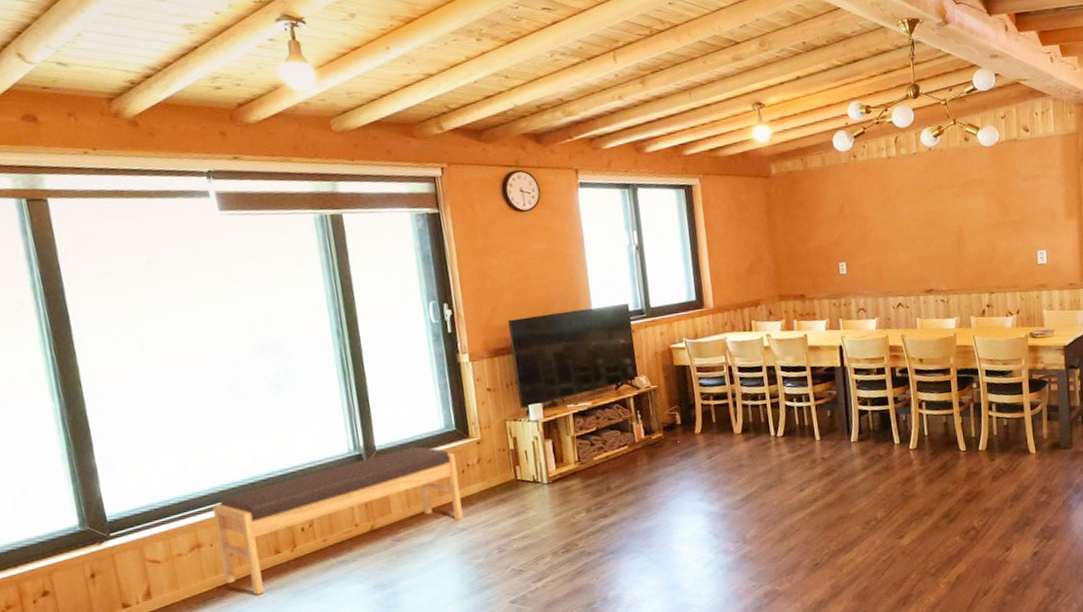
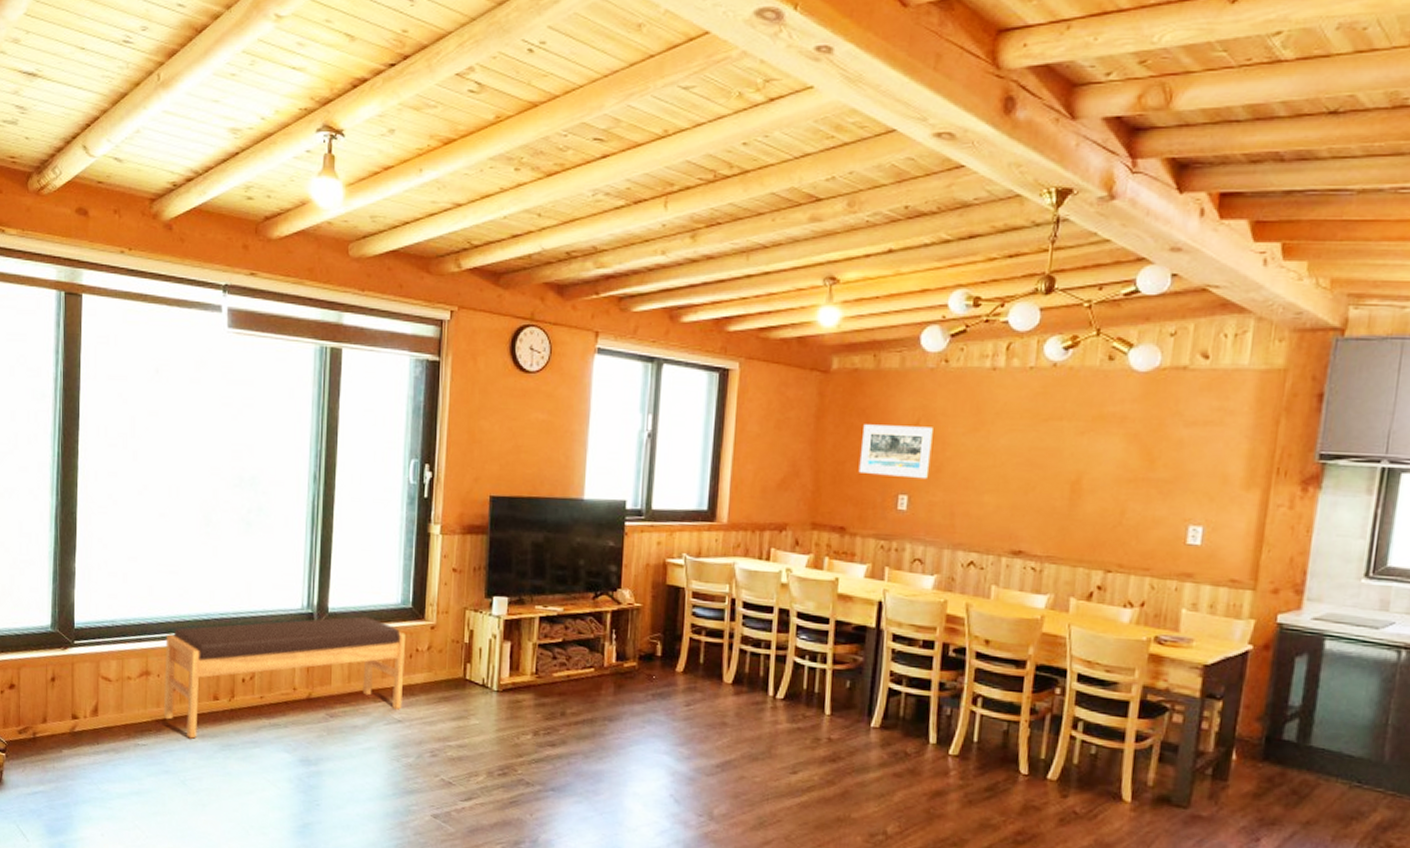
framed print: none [803,208,858,251] -> present [858,424,933,480]

